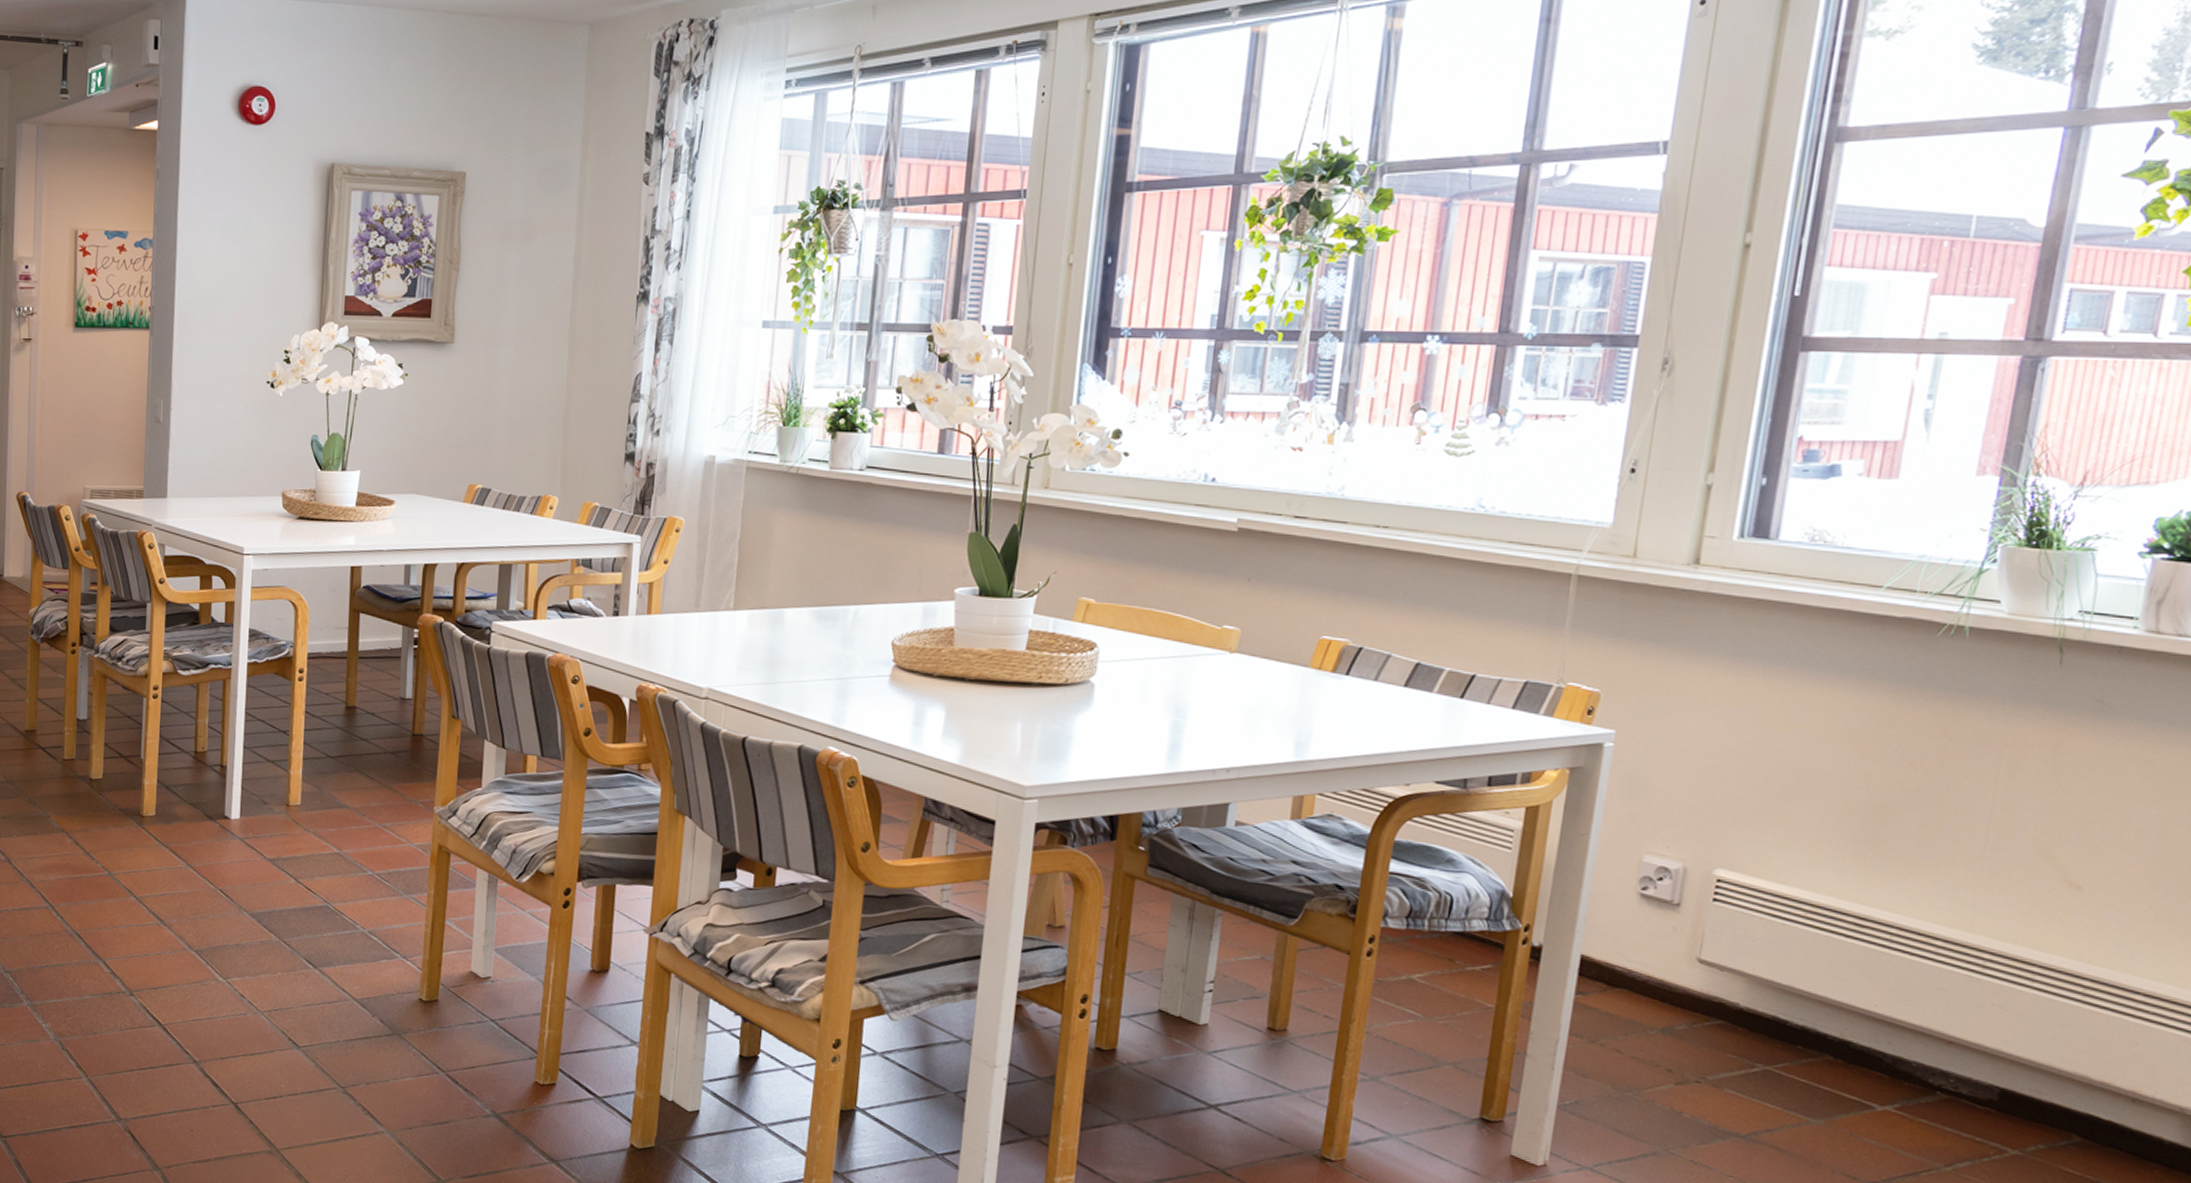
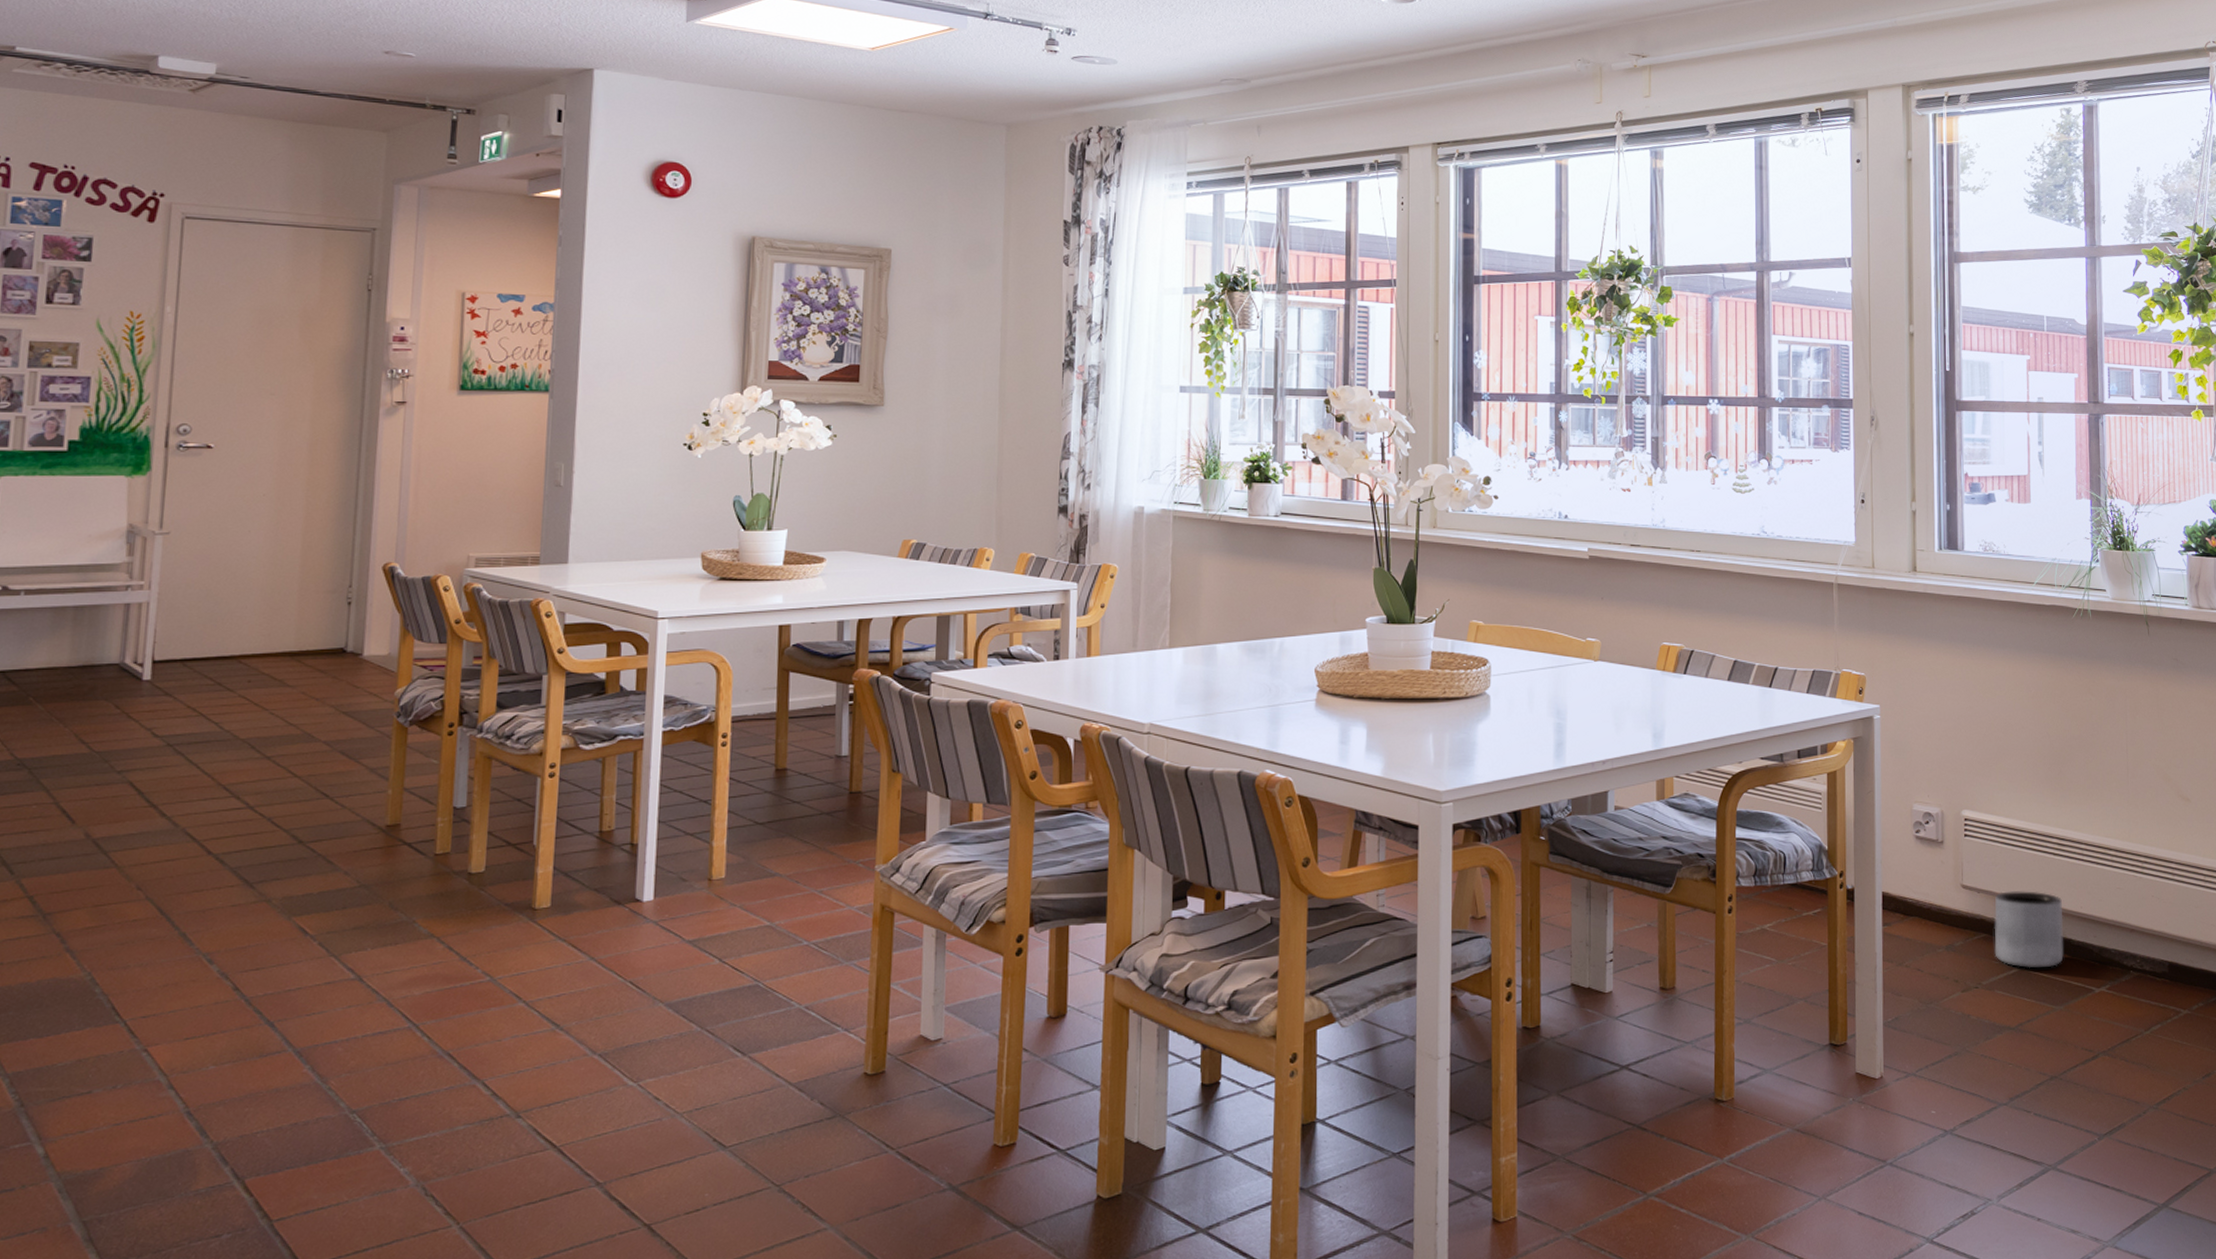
planter: none [1731,973,1847,1072] -> present [1994,891,2064,969]

